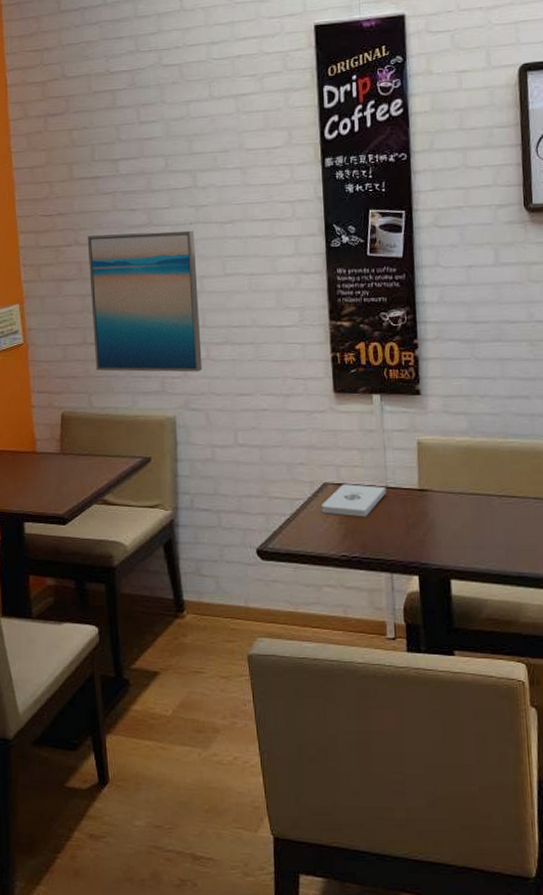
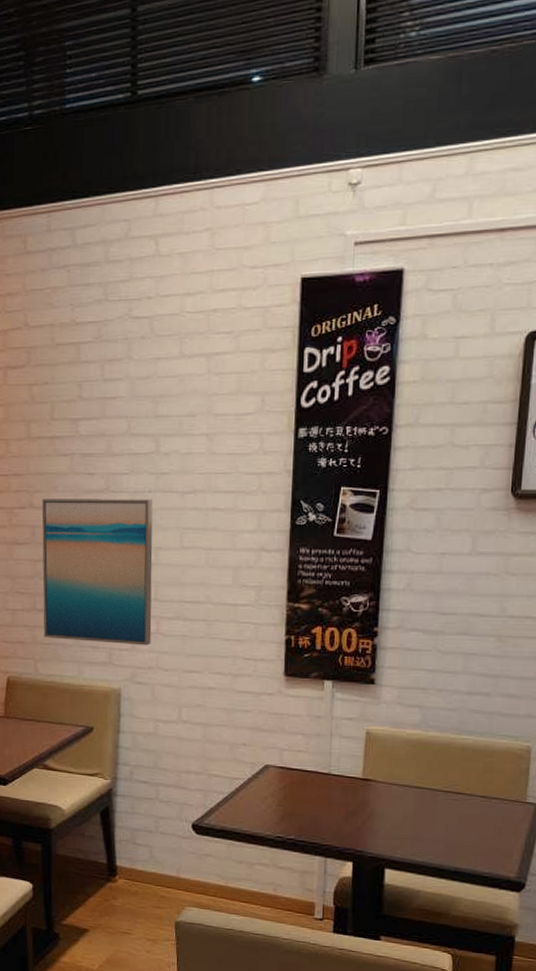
notepad: present [322,484,386,517] -> none [261,768,329,802]

